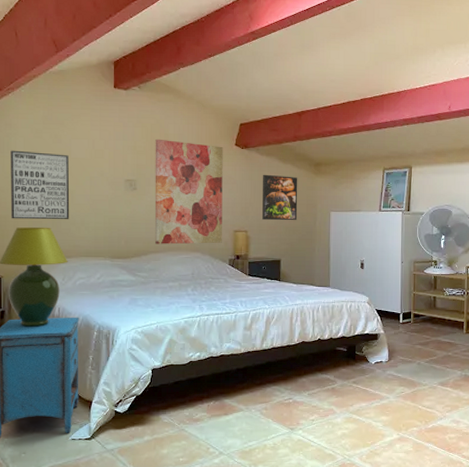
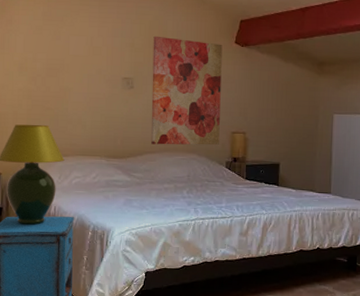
wall art: present [10,150,70,220] -> none [9,47,68,118]
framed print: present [262,174,298,221] -> none [261,73,300,123]

